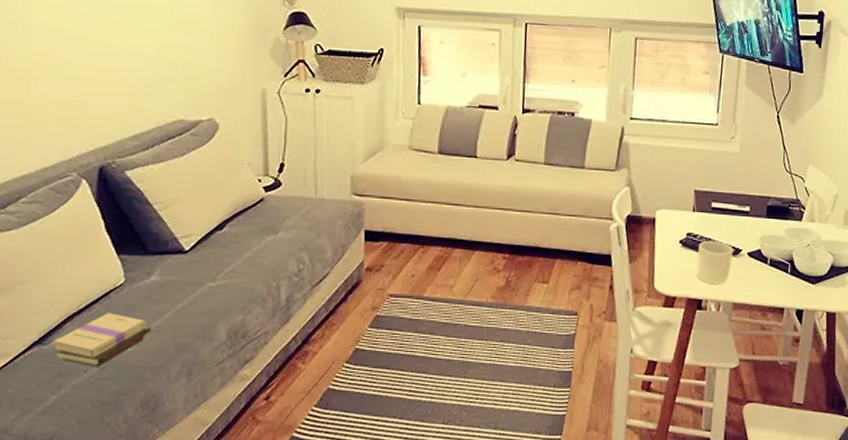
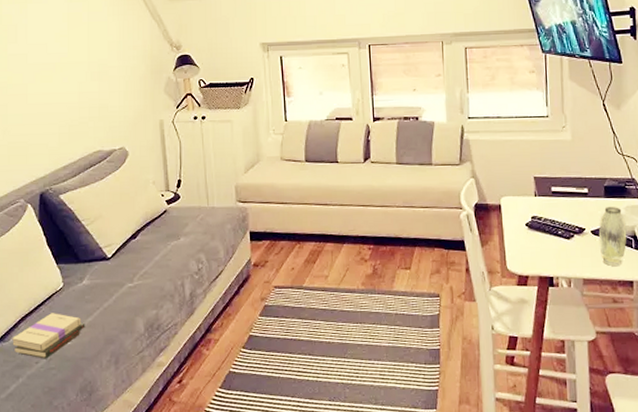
mug: present [696,240,733,285] -> none [543,221,577,262]
vase: none [754,228,785,291] -> present [598,207,627,266]

